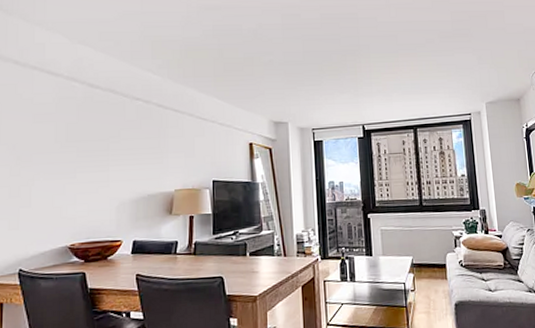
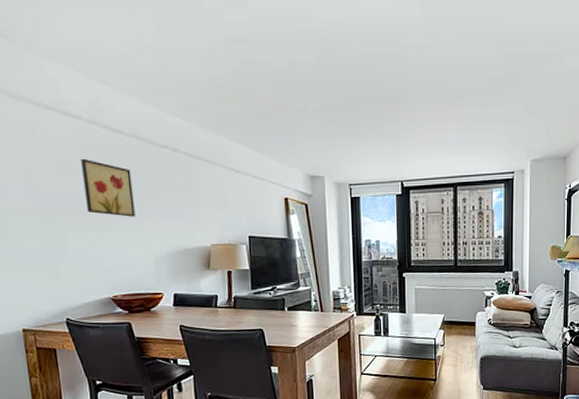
wall art: none [56,111,103,165] -> present [81,158,136,217]

